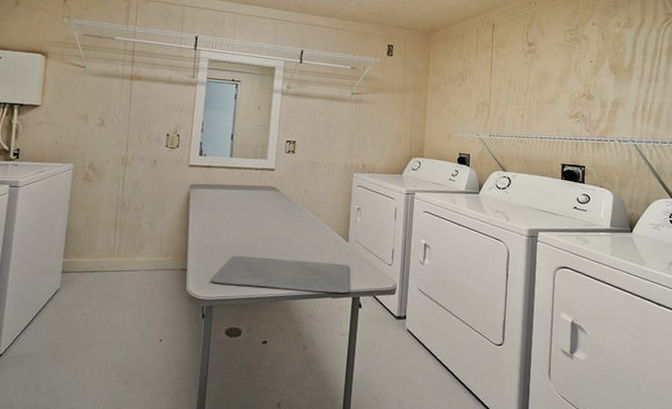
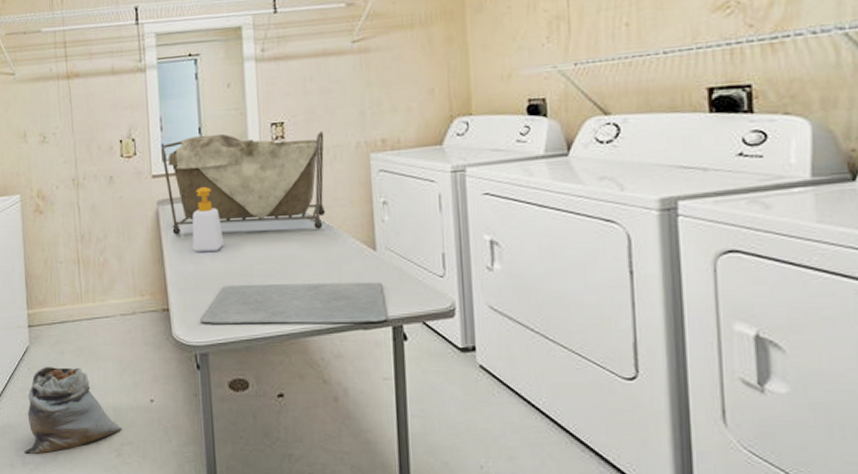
burlap sack: none [40,306,132,380] -> present [25,366,122,454]
laundry basket: none [198,140,324,222] -> present [161,131,326,235]
soap bottle: none [213,179,239,229] -> present [192,187,225,252]

